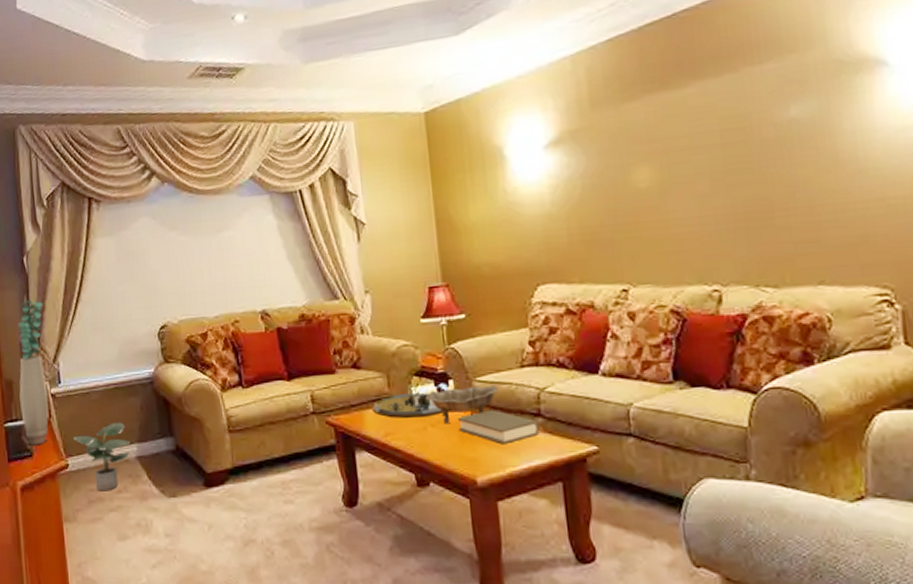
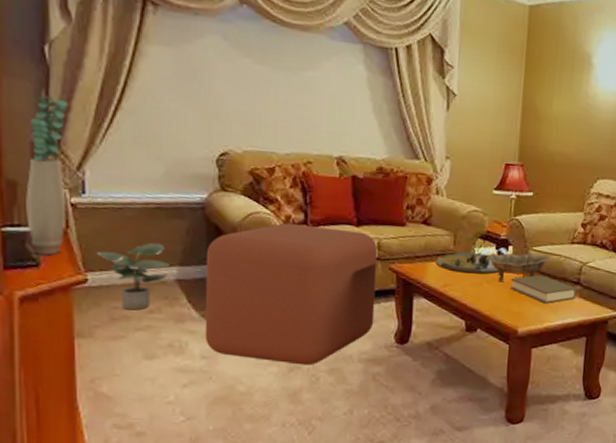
cube: none [158,385,320,538] -> present [204,223,378,366]

